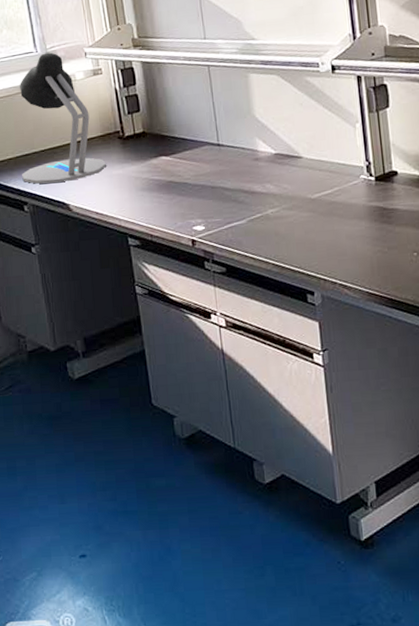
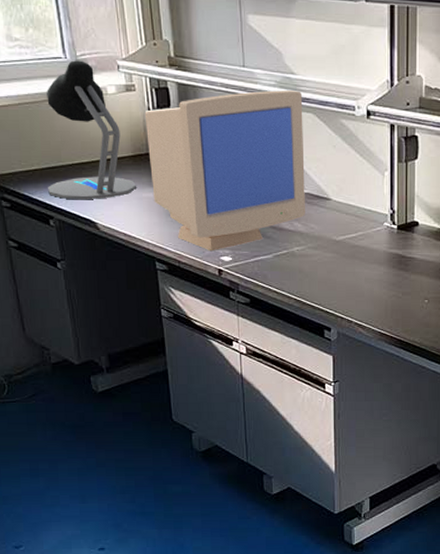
computer monitor: none [111,54,277,222] -> present [144,89,305,252]

